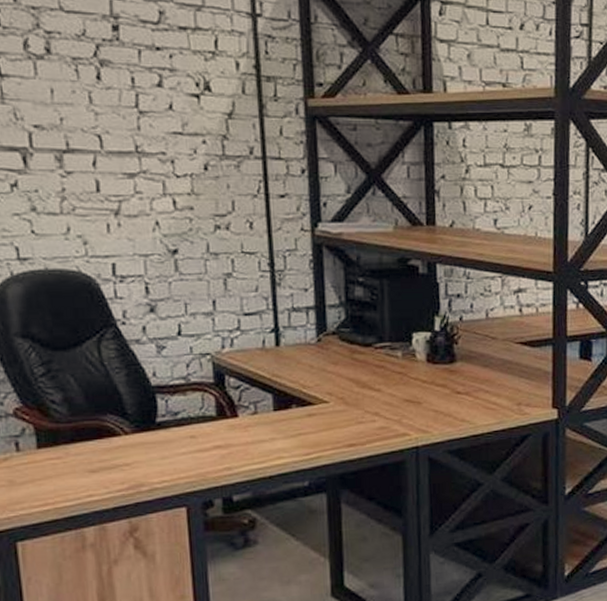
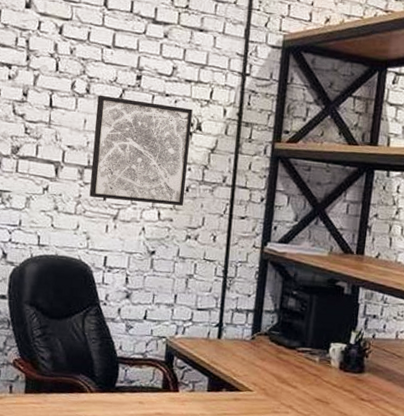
wall art: none [63,54,205,189] -> present [89,95,193,206]

